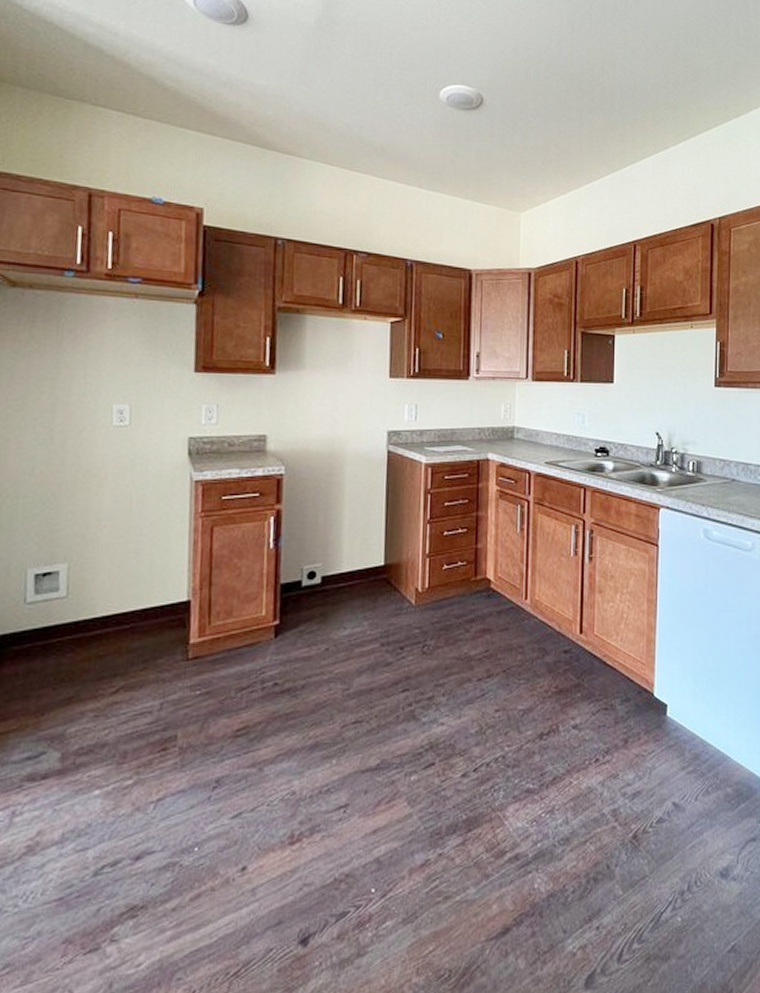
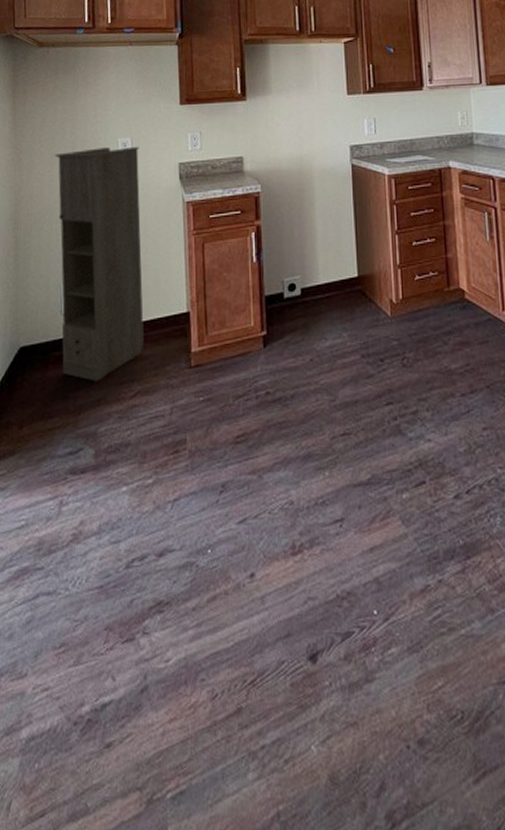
storage cabinet: none [23,413,140,678] -> present [54,146,144,382]

